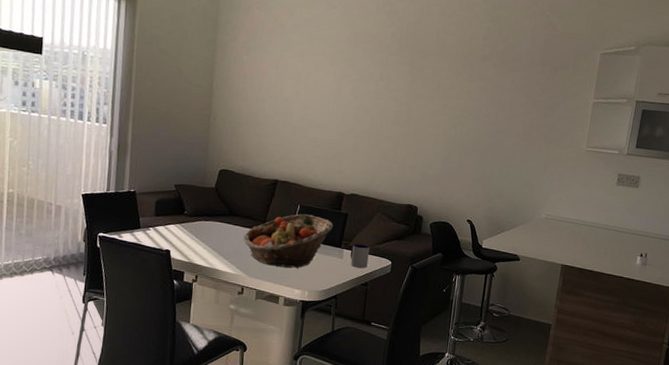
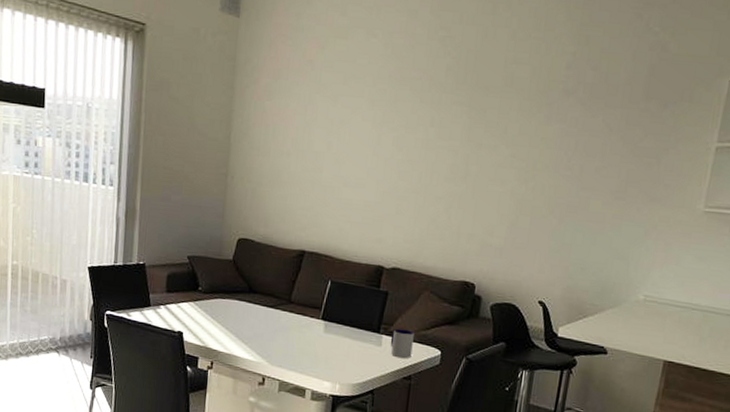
fruit basket: present [242,214,334,268] -> none [264,291,371,357]

